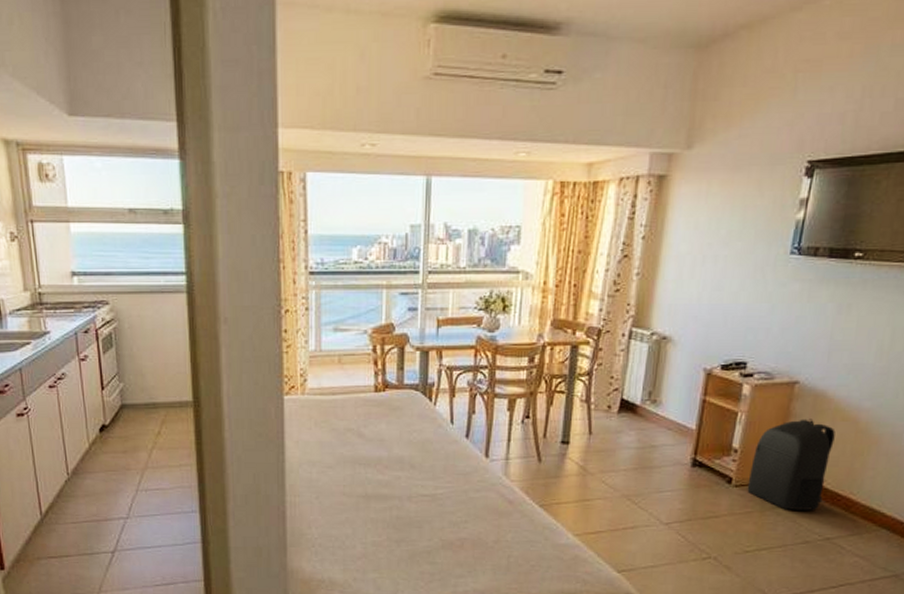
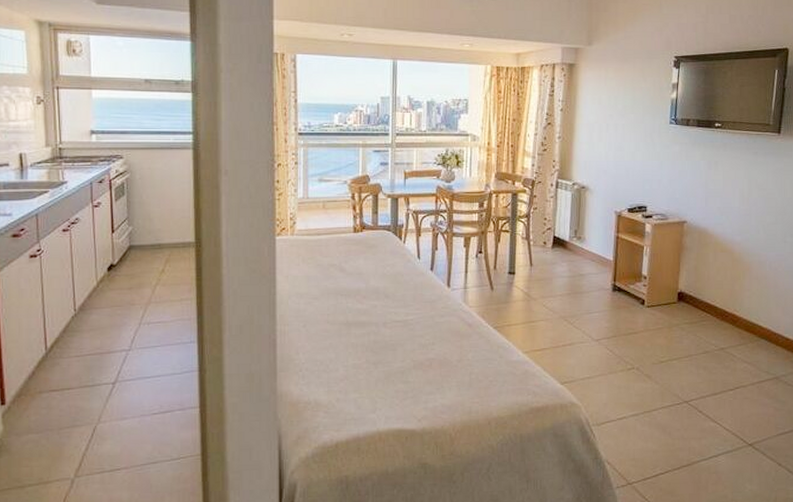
backpack: present [747,419,835,510] -> none [657,251,718,326]

